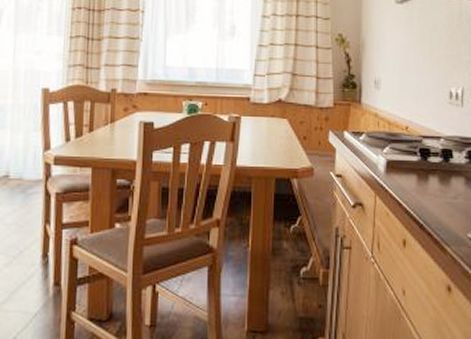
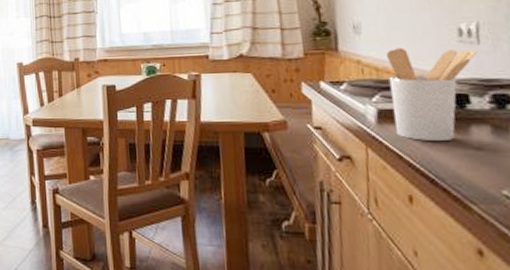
utensil holder: none [397,104,461,191] -> present [386,47,478,142]

